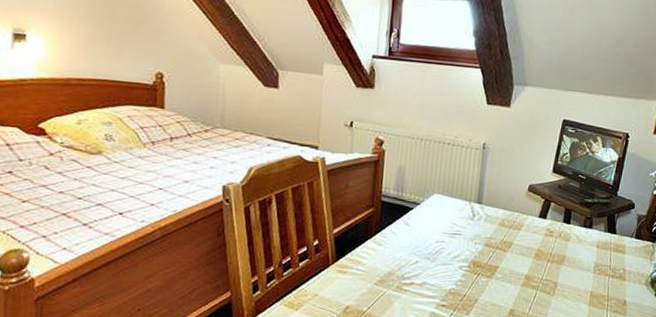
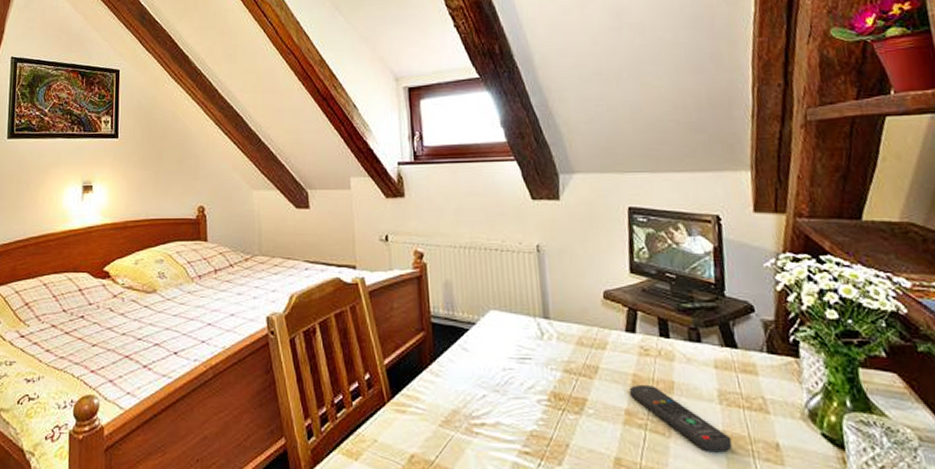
remote control: none [532,258,596,306] -> present [630,385,733,451]

